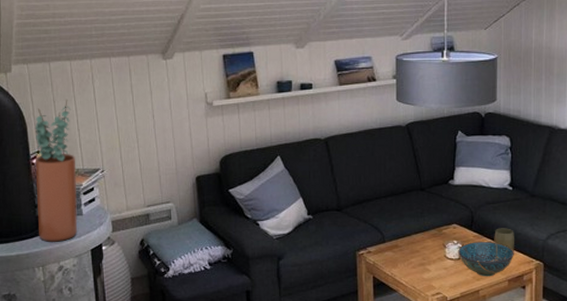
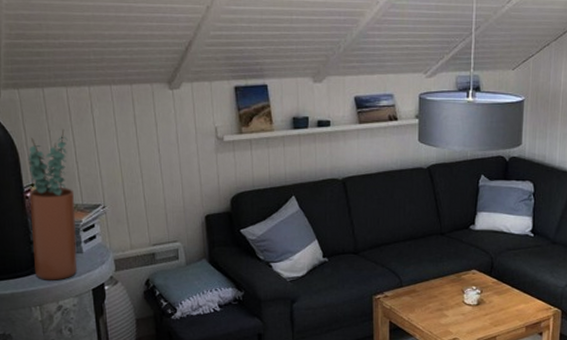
decorative bowl: present [458,242,514,277] -> none [476,288,533,323]
mug: present [494,228,515,251] -> none [513,274,535,298]

